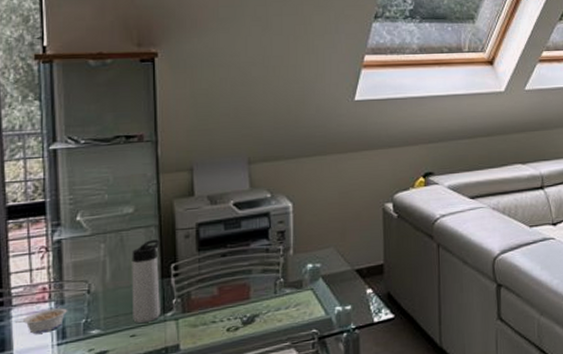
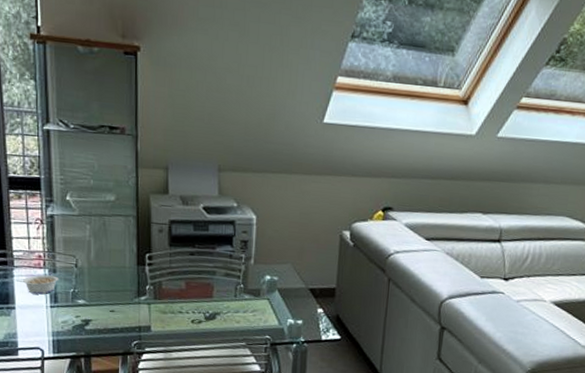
thermos bottle: present [132,240,160,323] -> none [112,228,137,302]

